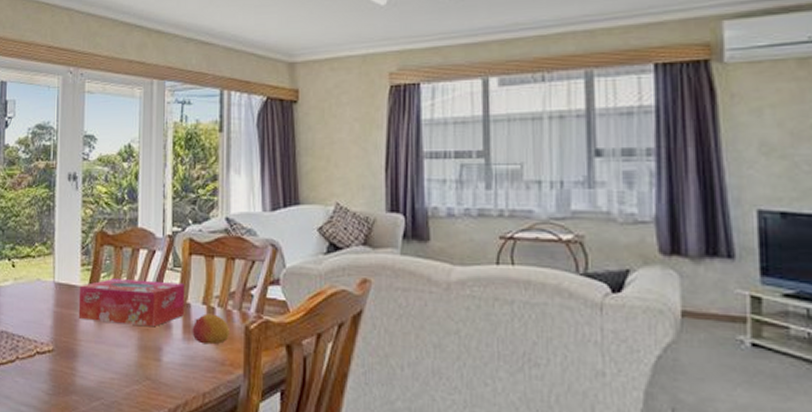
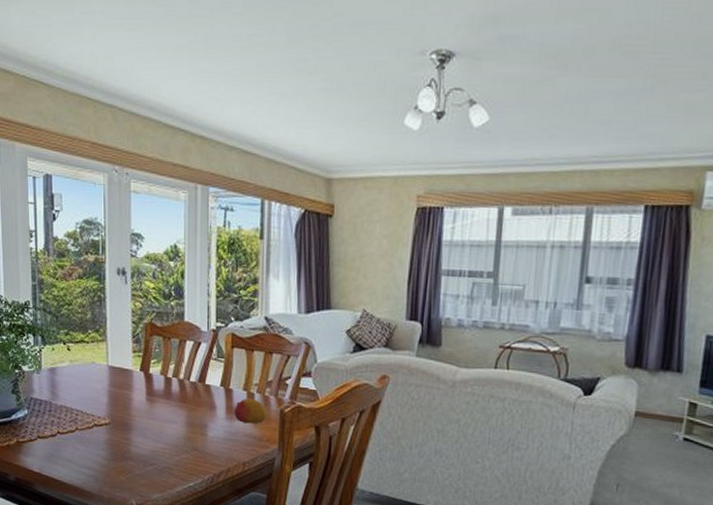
tissue box: present [78,279,185,327] -> none [131,365,228,408]

